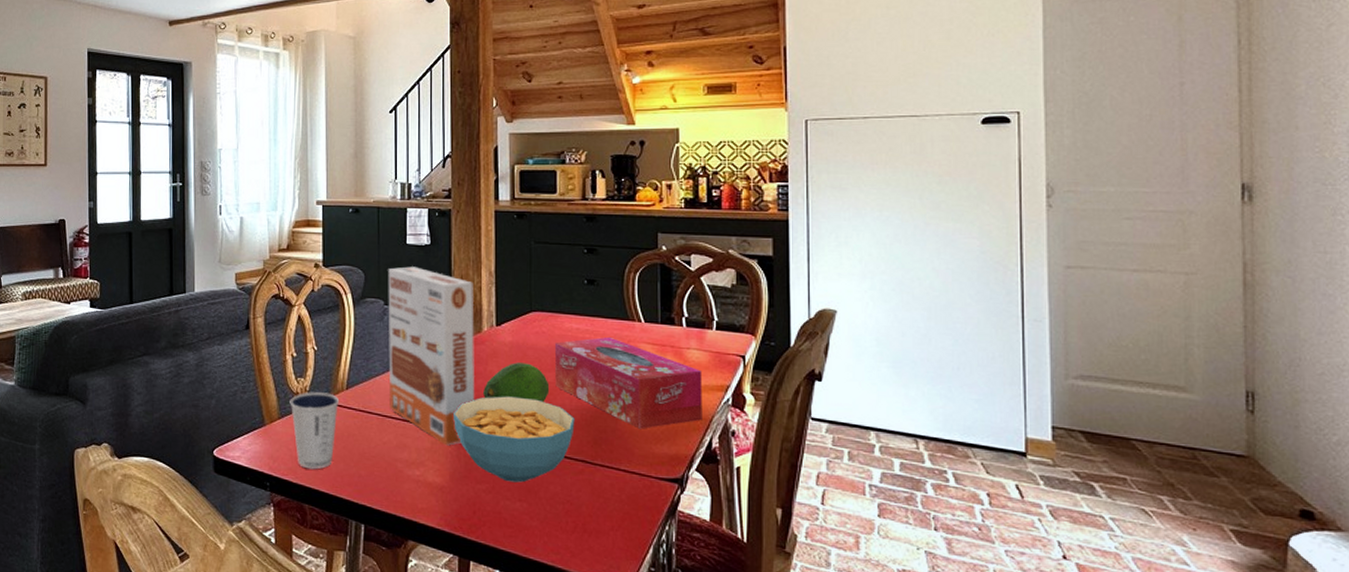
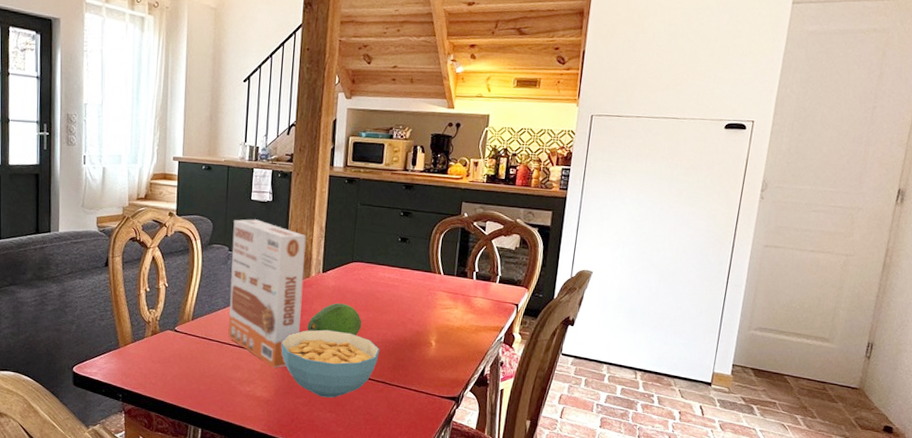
dixie cup: present [290,392,340,470] -> none [142,321,186,385]
tissue box: present [554,336,703,429] -> none [367,285,484,359]

